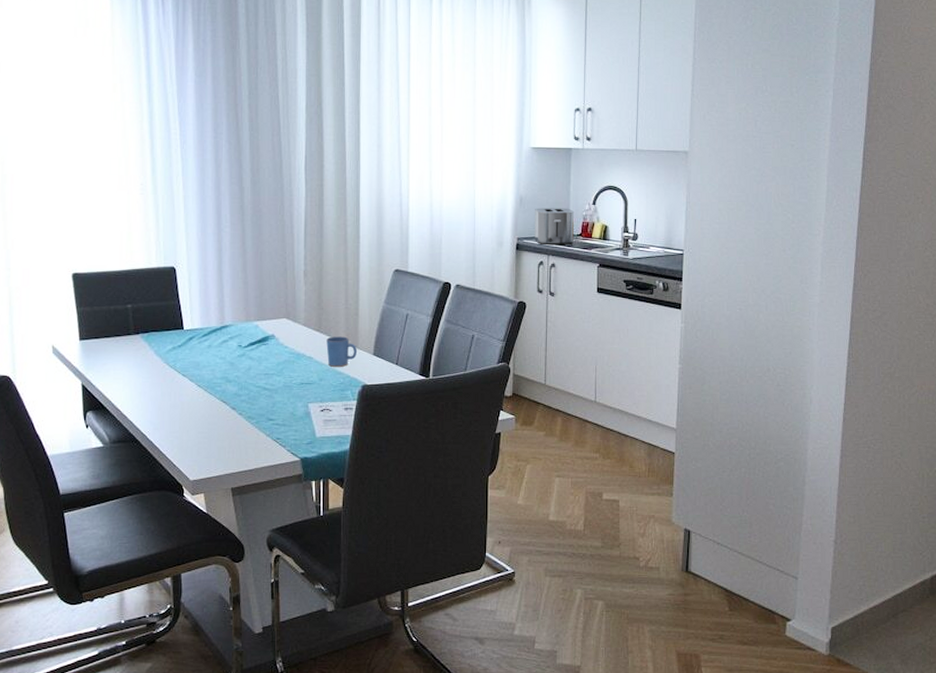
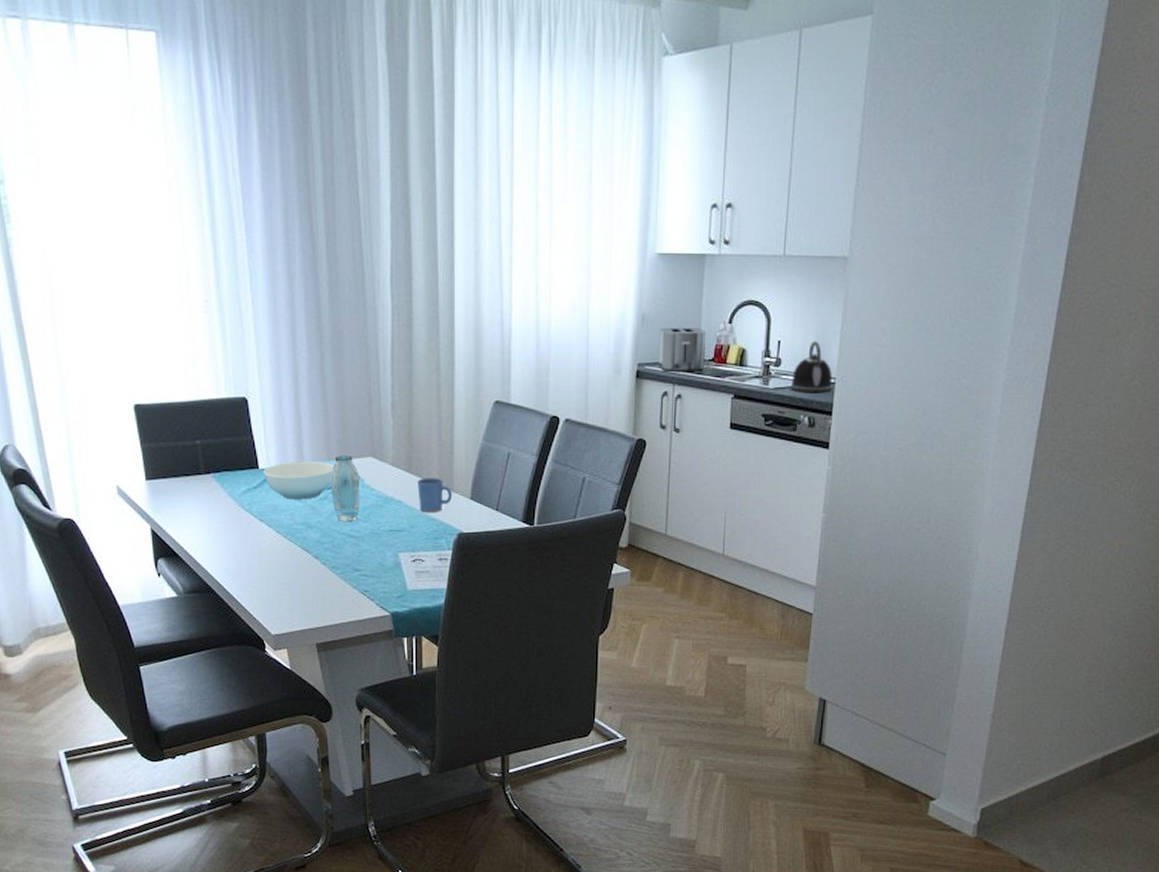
bowl: none [187,323,252,357] -> present [263,461,335,500]
vase: none [248,317,276,376] -> present [331,455,361,522]
kettle: none [646,219,681,263] -> present [790,341,833,394]

